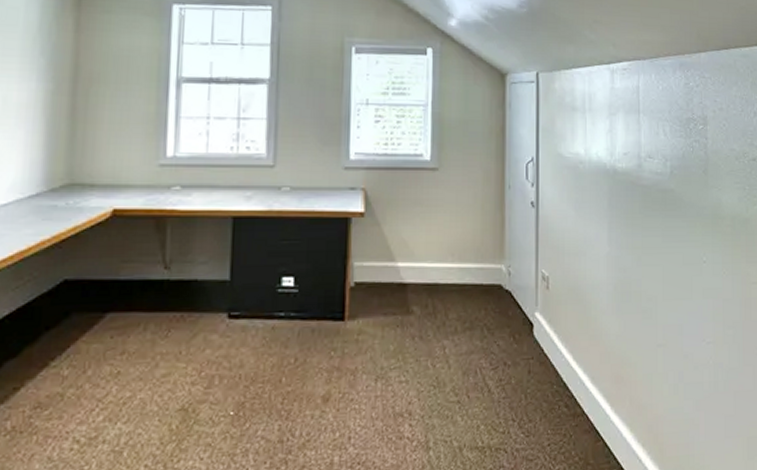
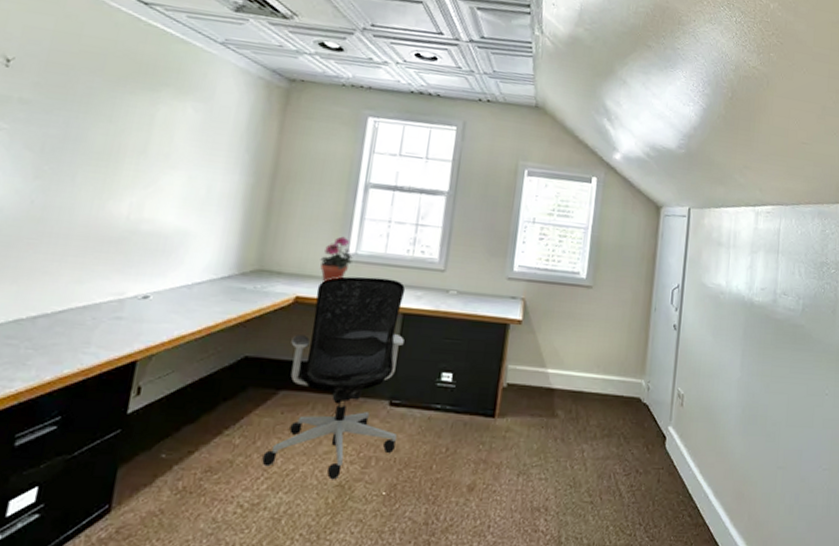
office chair: none [95,181,241,403] -> present [262,276,406,478]
potted plant: none [136,139,171,191] -> present [320,236,353,282]

